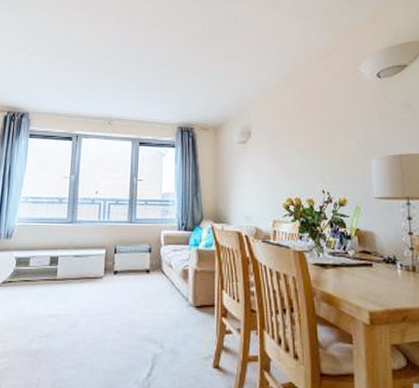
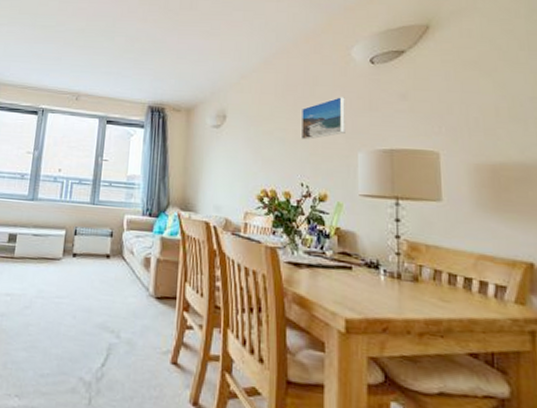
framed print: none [318,109,359,150] -> present [300,97,345,140]

